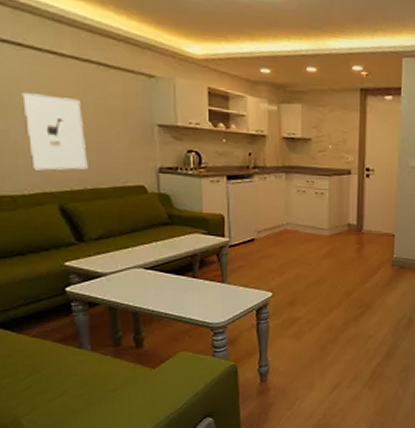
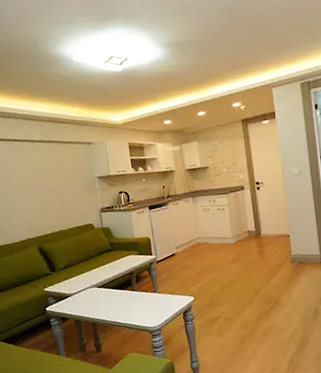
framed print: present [22,93,88,171] -> none [12,169,55,224]

